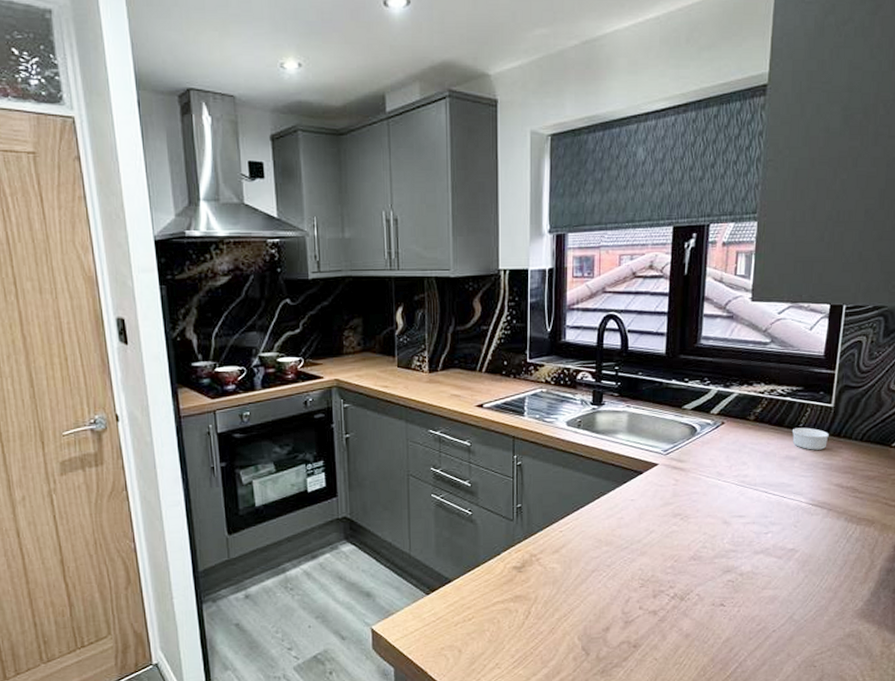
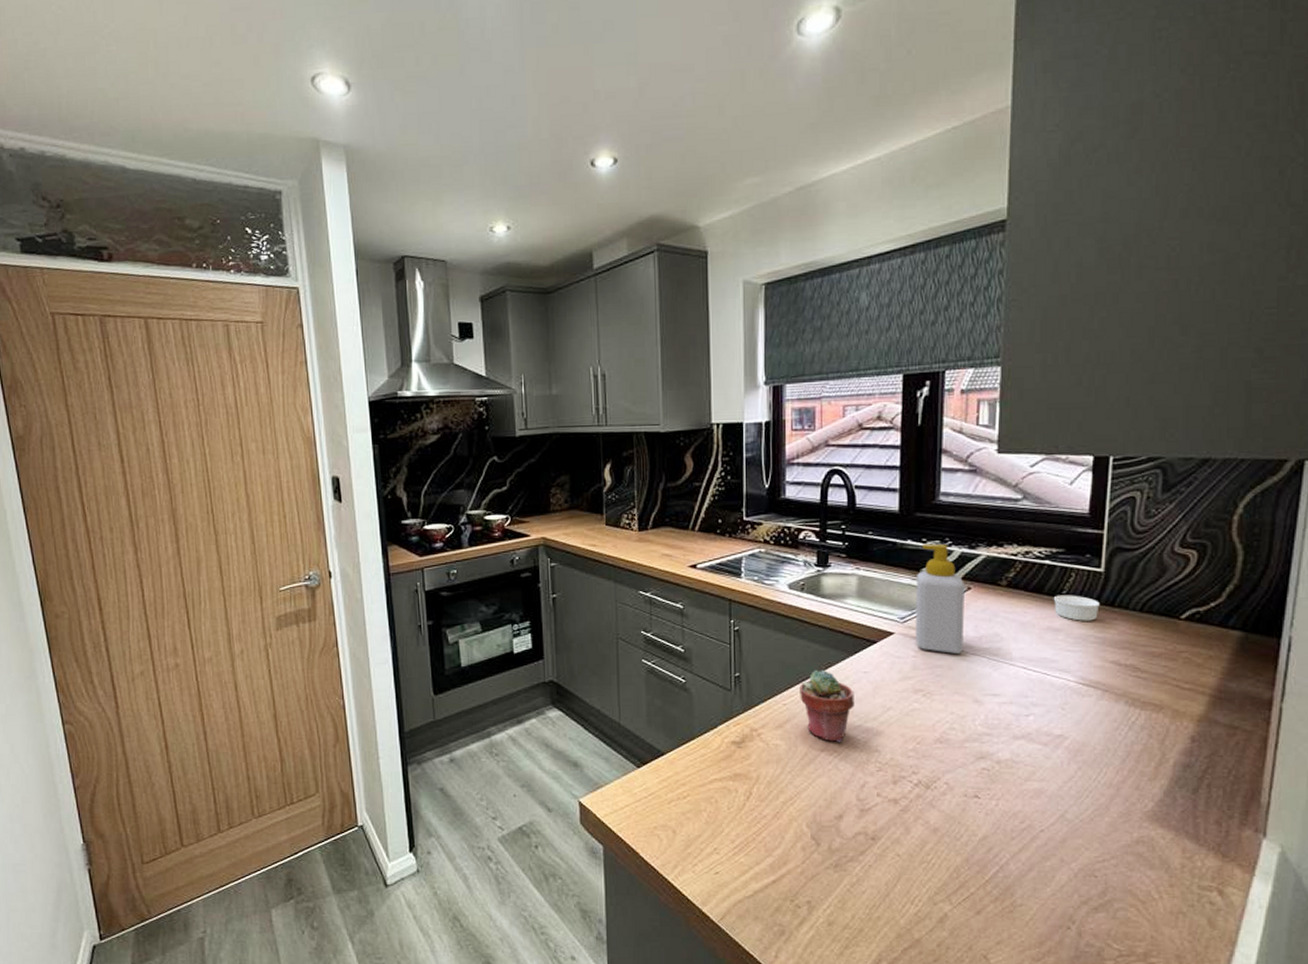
potted succulent: none [575,498,622,563] -> present [800,669,855,742]
soap bottle: none [675,383,719,481] -> present [915,543,965,654]

